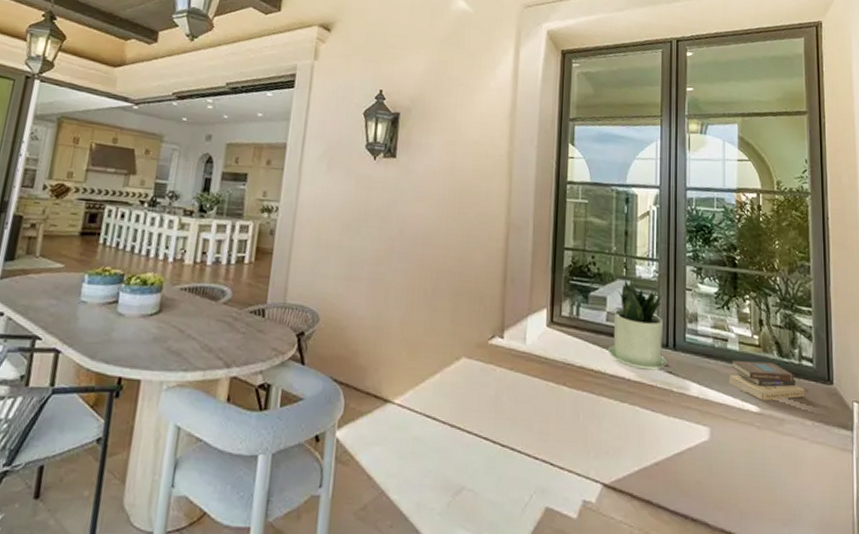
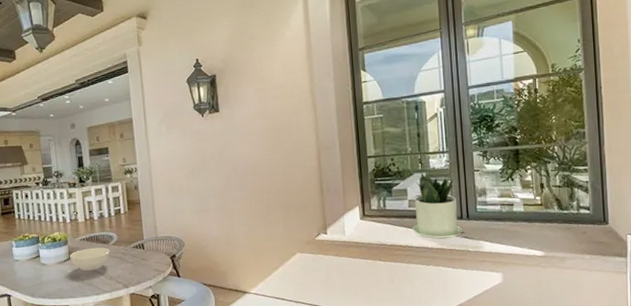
bowl: none [159,302,218,335] -> present [69,247,111,271]
books: present [729,360,805,401] -> none [516,215,583,246]

